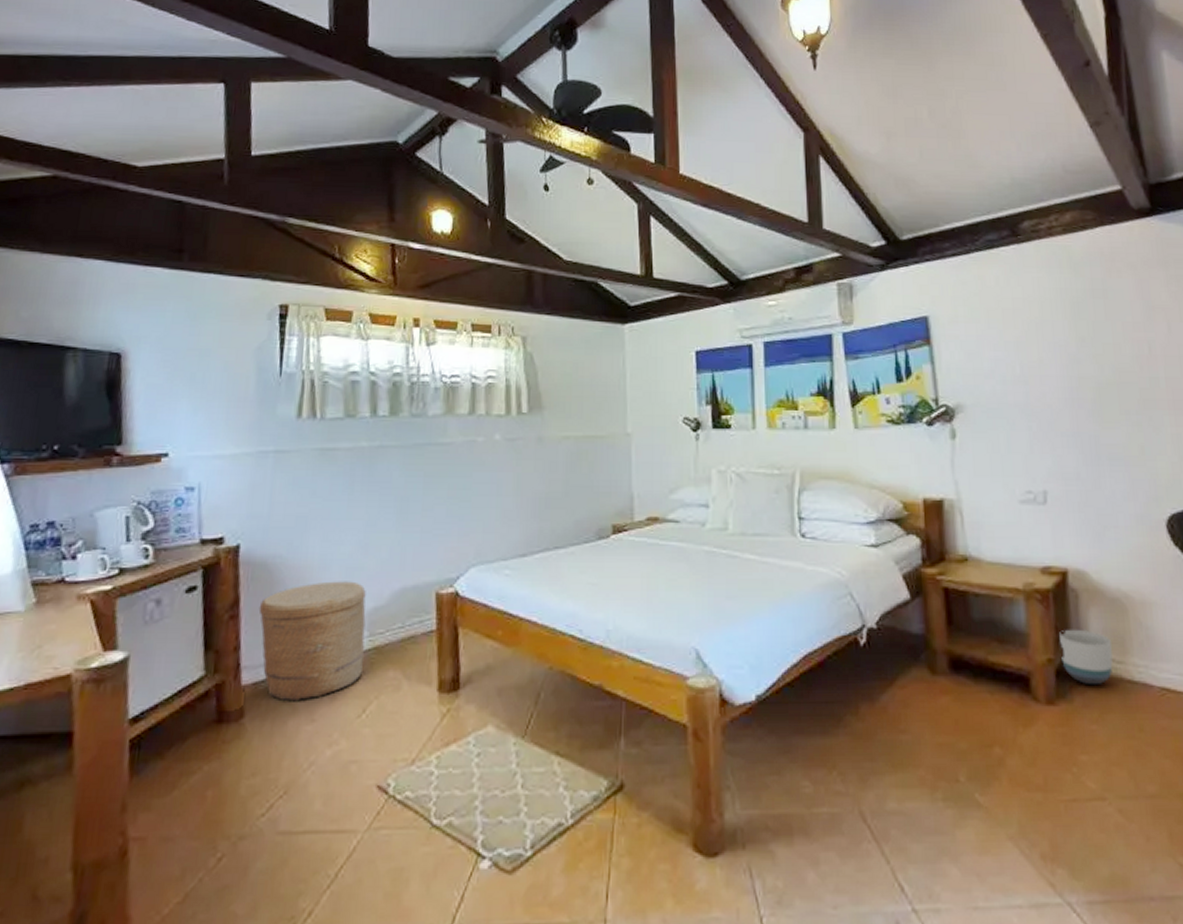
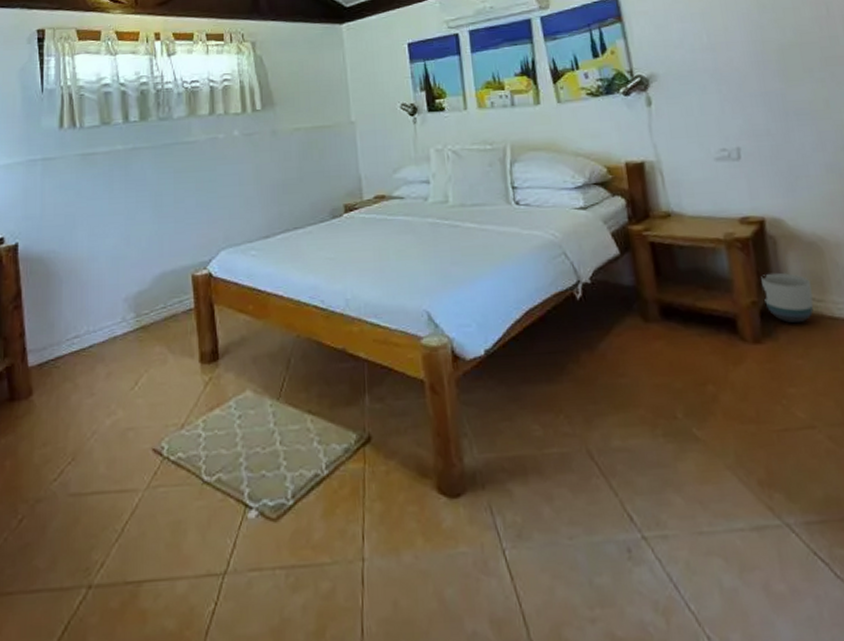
basket: present [258,581,366,702] -> none [38,269,133,379]

